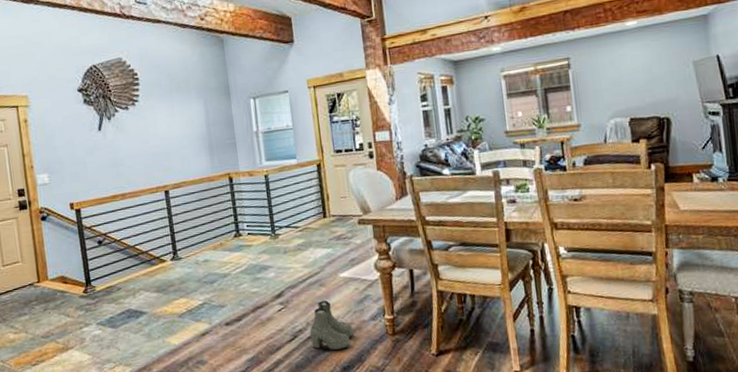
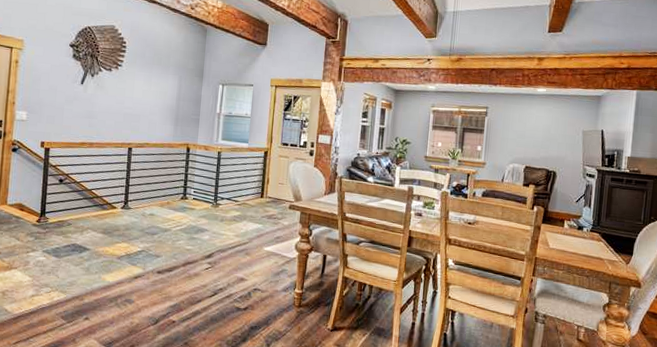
boots: present [309,301,354,351] -> none [228,267,266,312]

